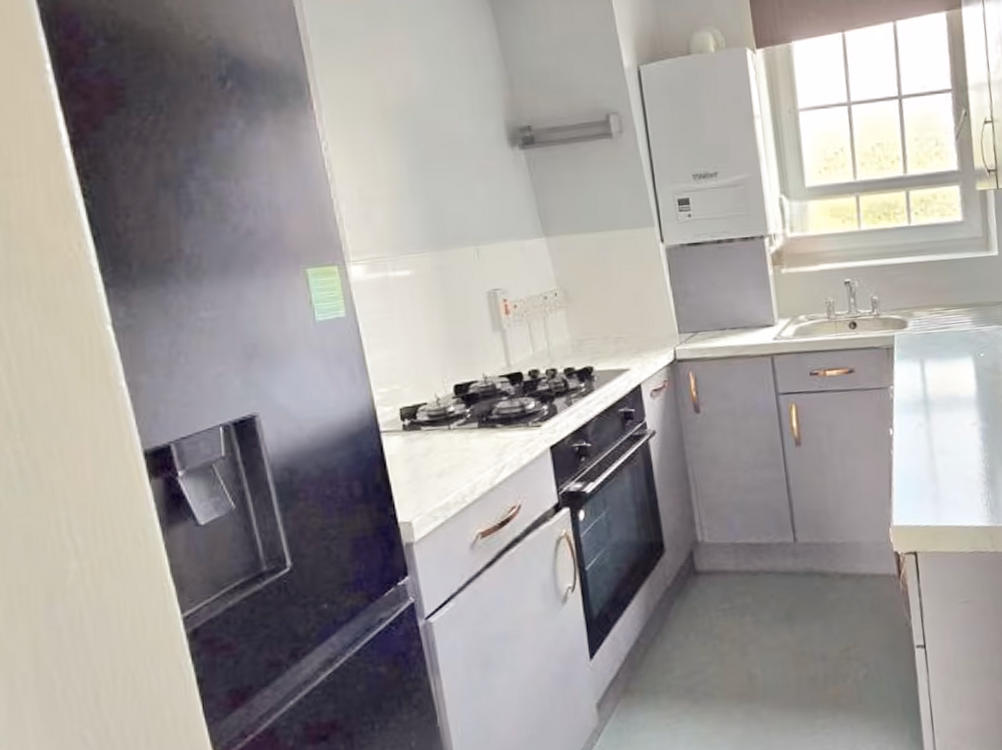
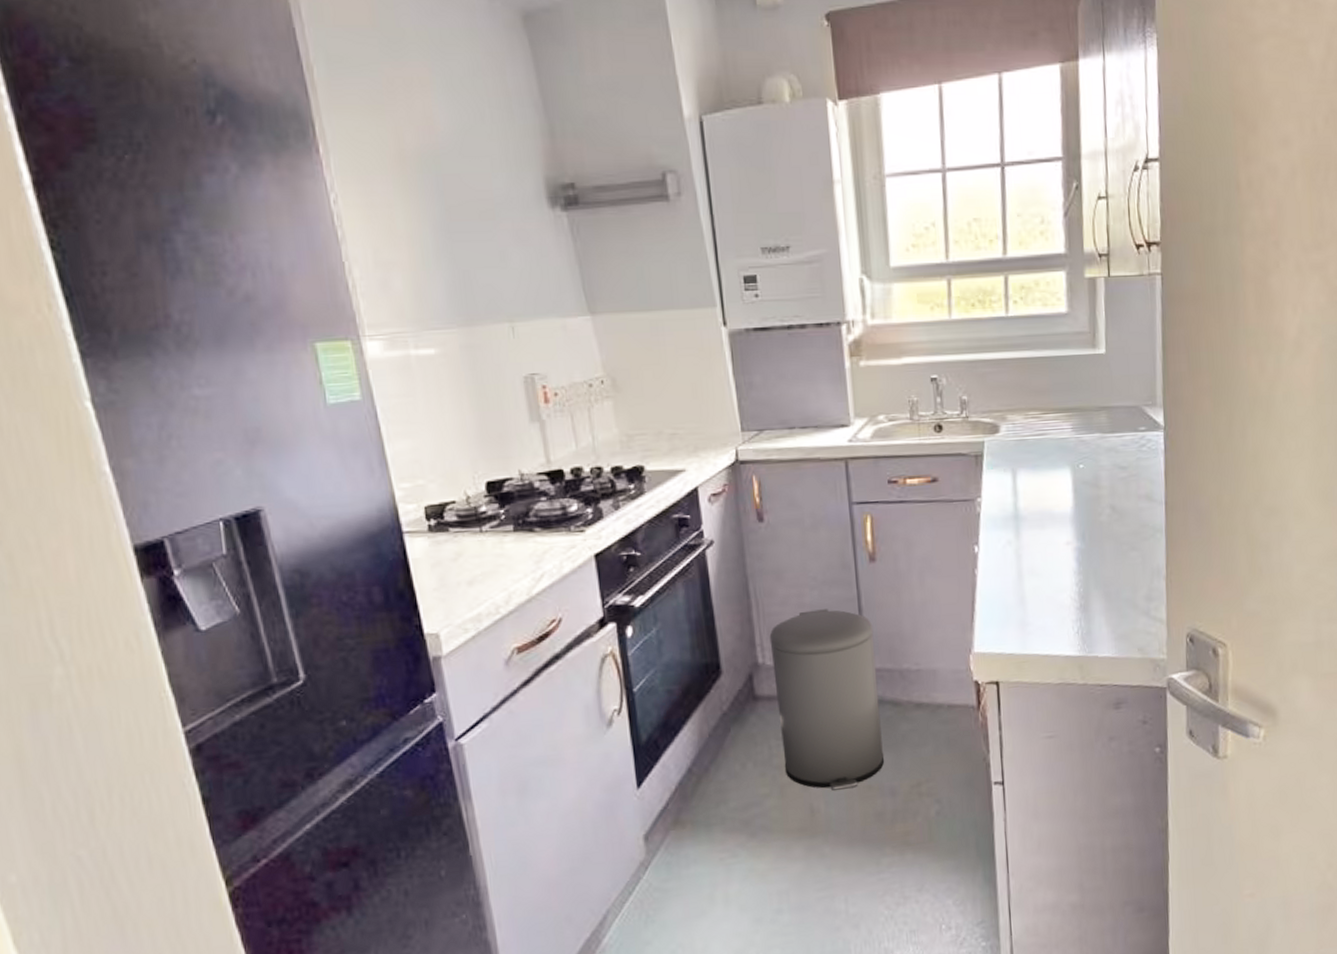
pedal bin: none [707,489,815,657] -> present [769,609,885,791]

